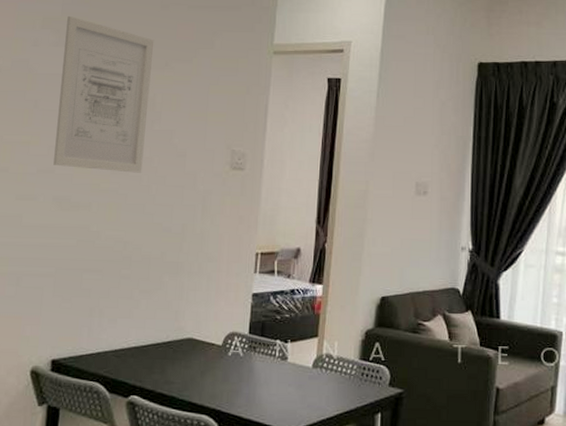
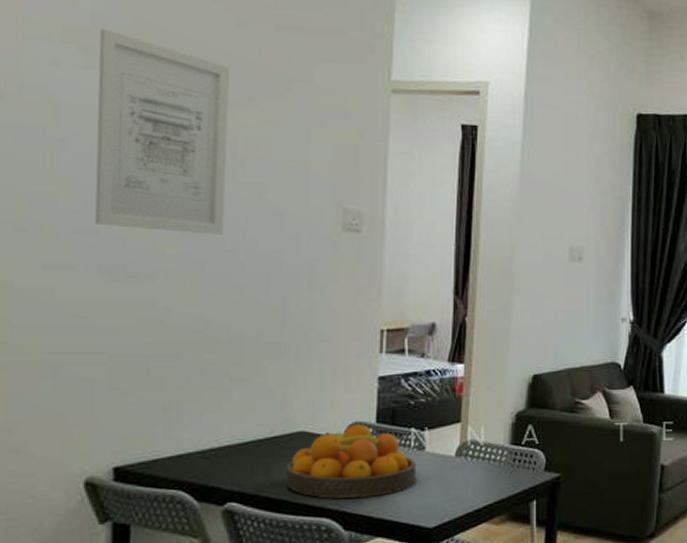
fruit bowl: none [175,334,280,399] -> present [286,424,417,499]

